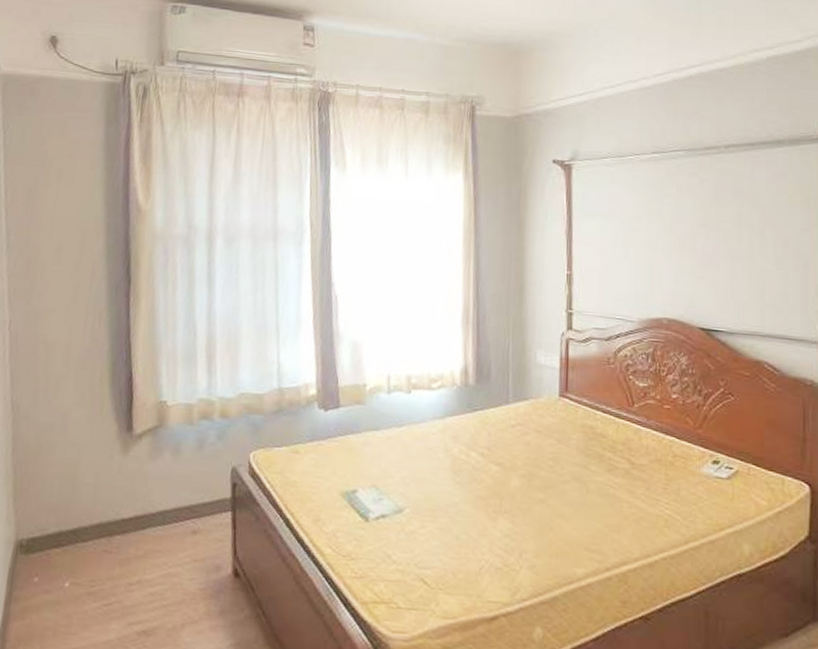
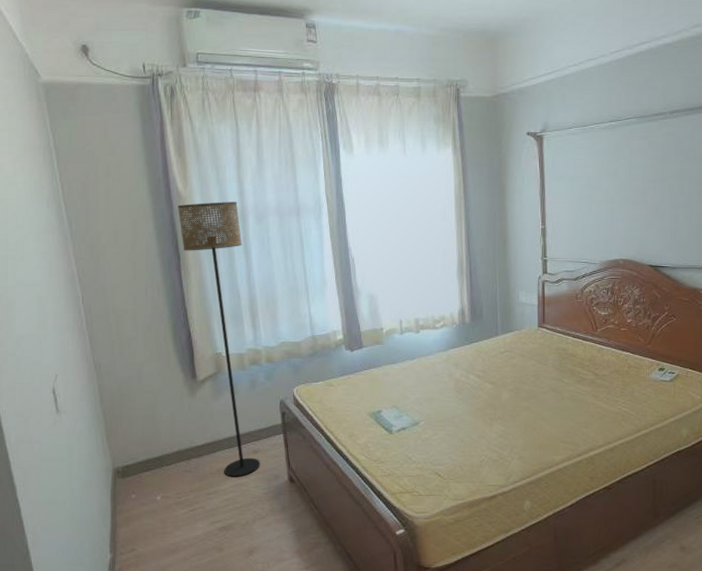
floor lamp: none [134,219,207,564] -> present [178,202,260,477]

